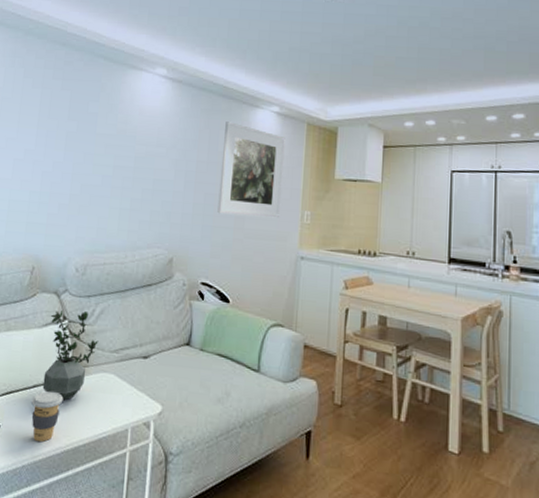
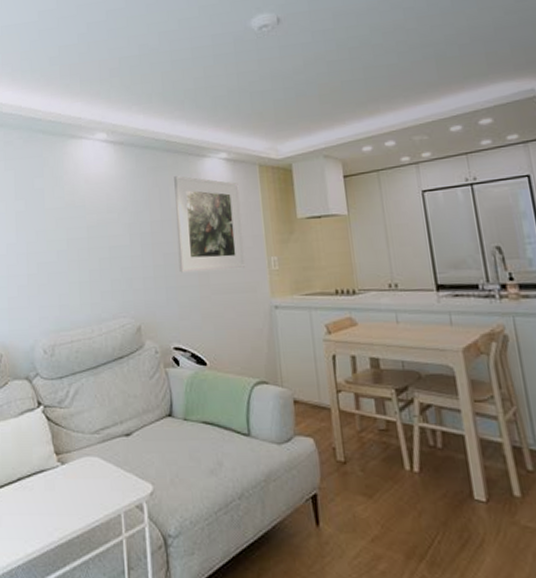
coffee cup: present [31,391,64,442] -> none [18,482,50,539]
potted plant: present [42,309,99,401] -> none [25,394,77,491]

